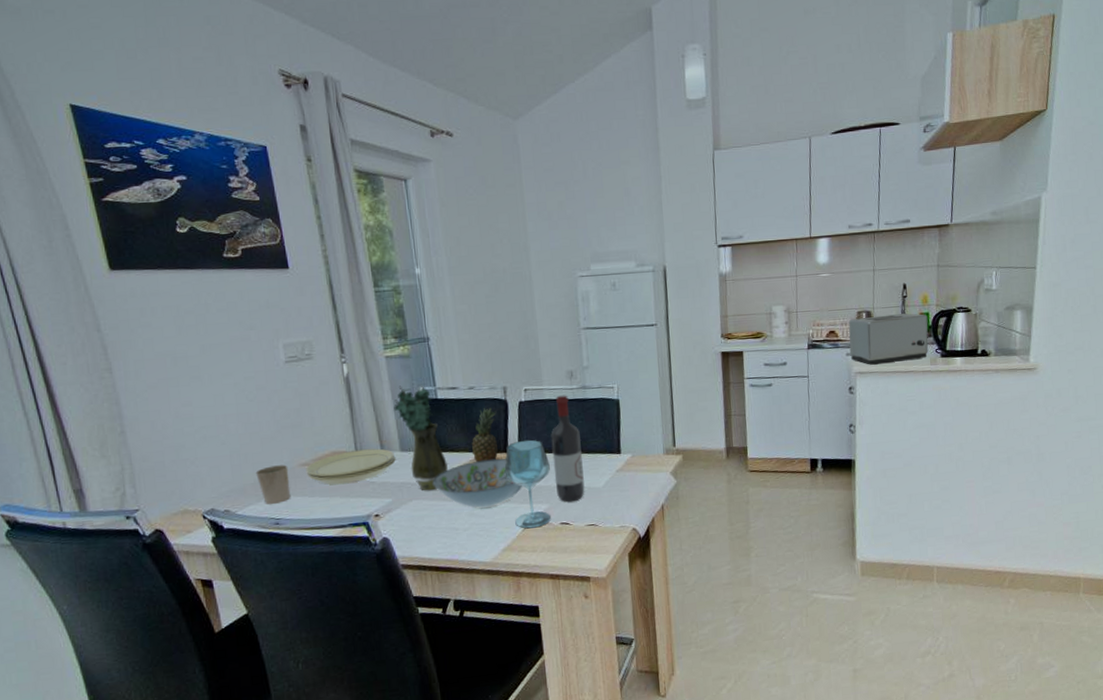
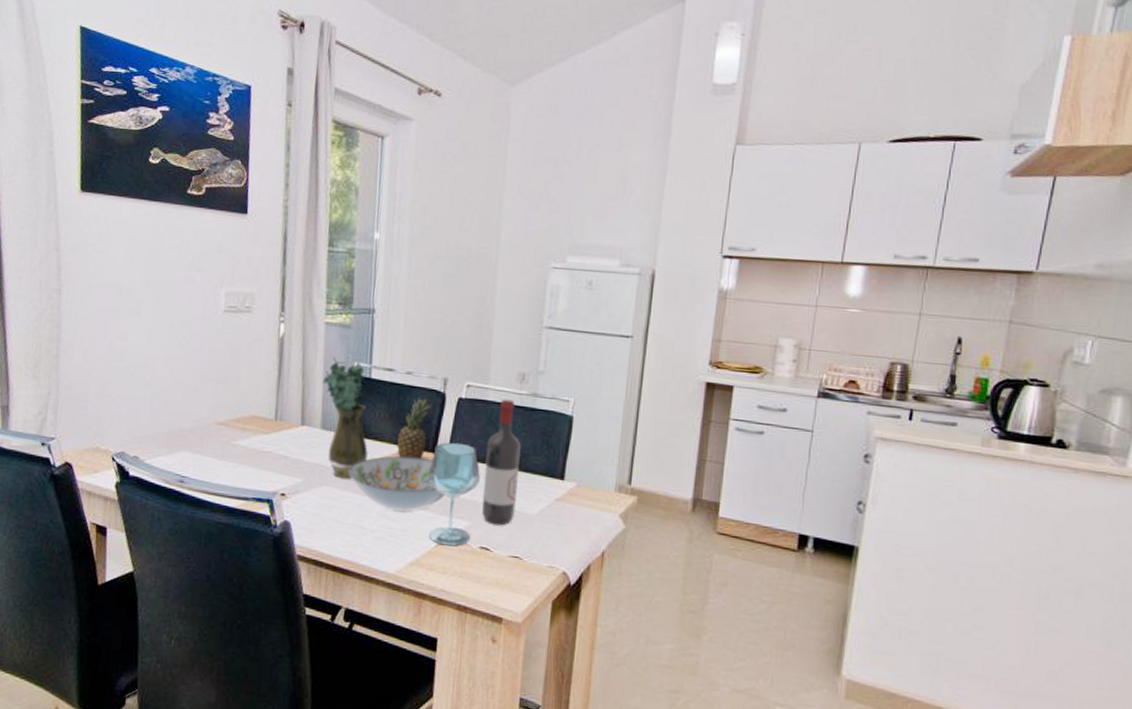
cup: present [255,465,291,505] -> none [171,418,205,461]
plate: present [305,448,396,485] -> none [221,418,315,454]
toaster: present [848,313,929,365] -> none [872,370,986,436]

